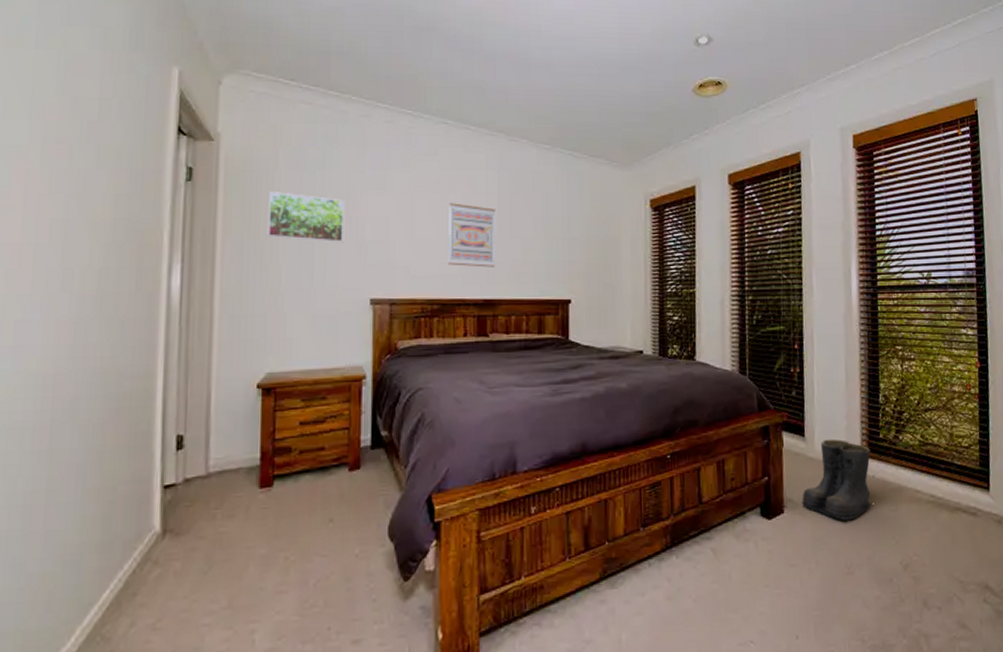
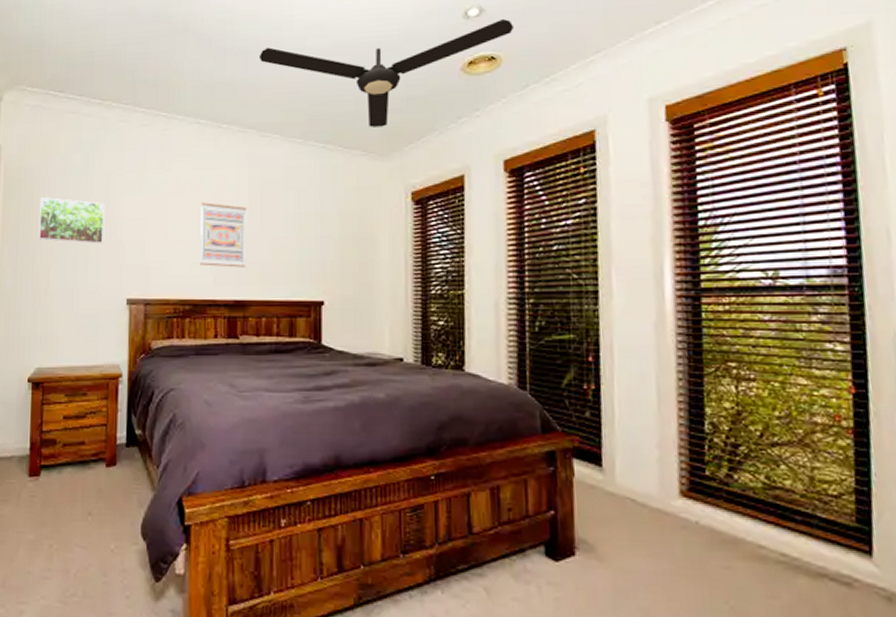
ceiling fan: none [506,50,736,138] -> present [258,19,513,127]
boots: present [801,438,873,521] -> none [597,471,696,574]

